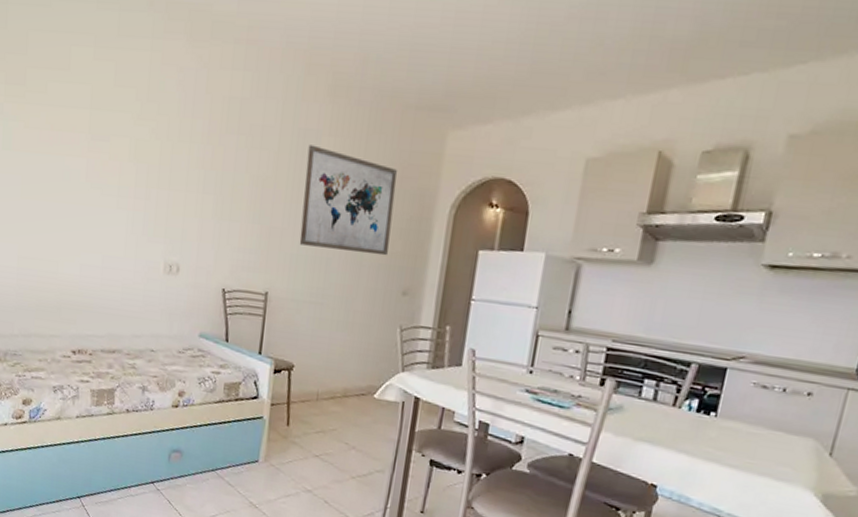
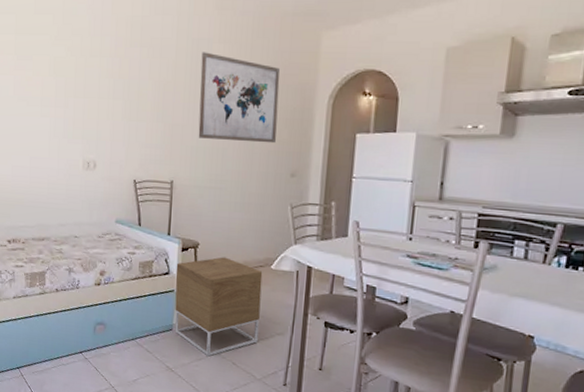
nightstand: none [261,382,364,493] -> present [175,257,263,357]

